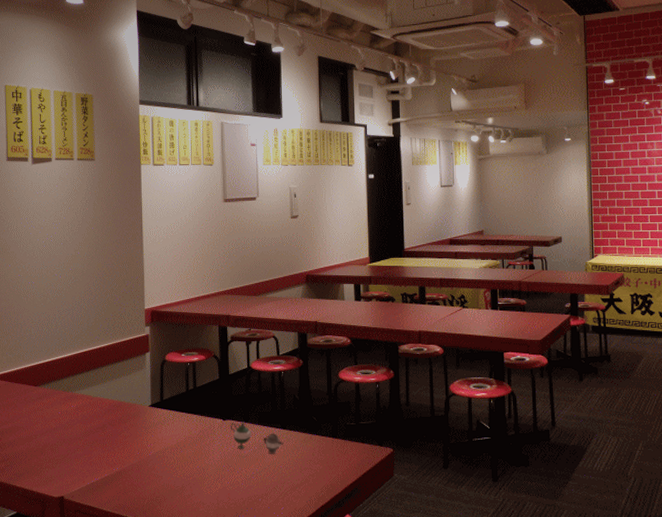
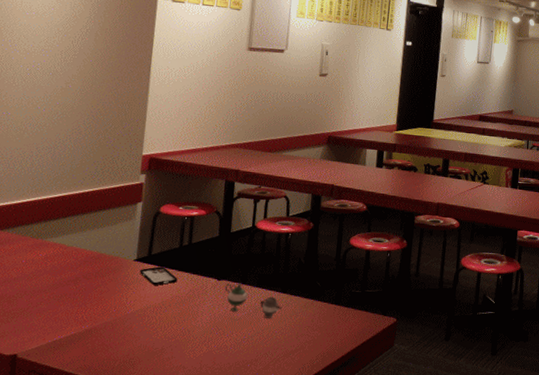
smartphone: none [155,410,188,428] -> present [139,266,178,285]

